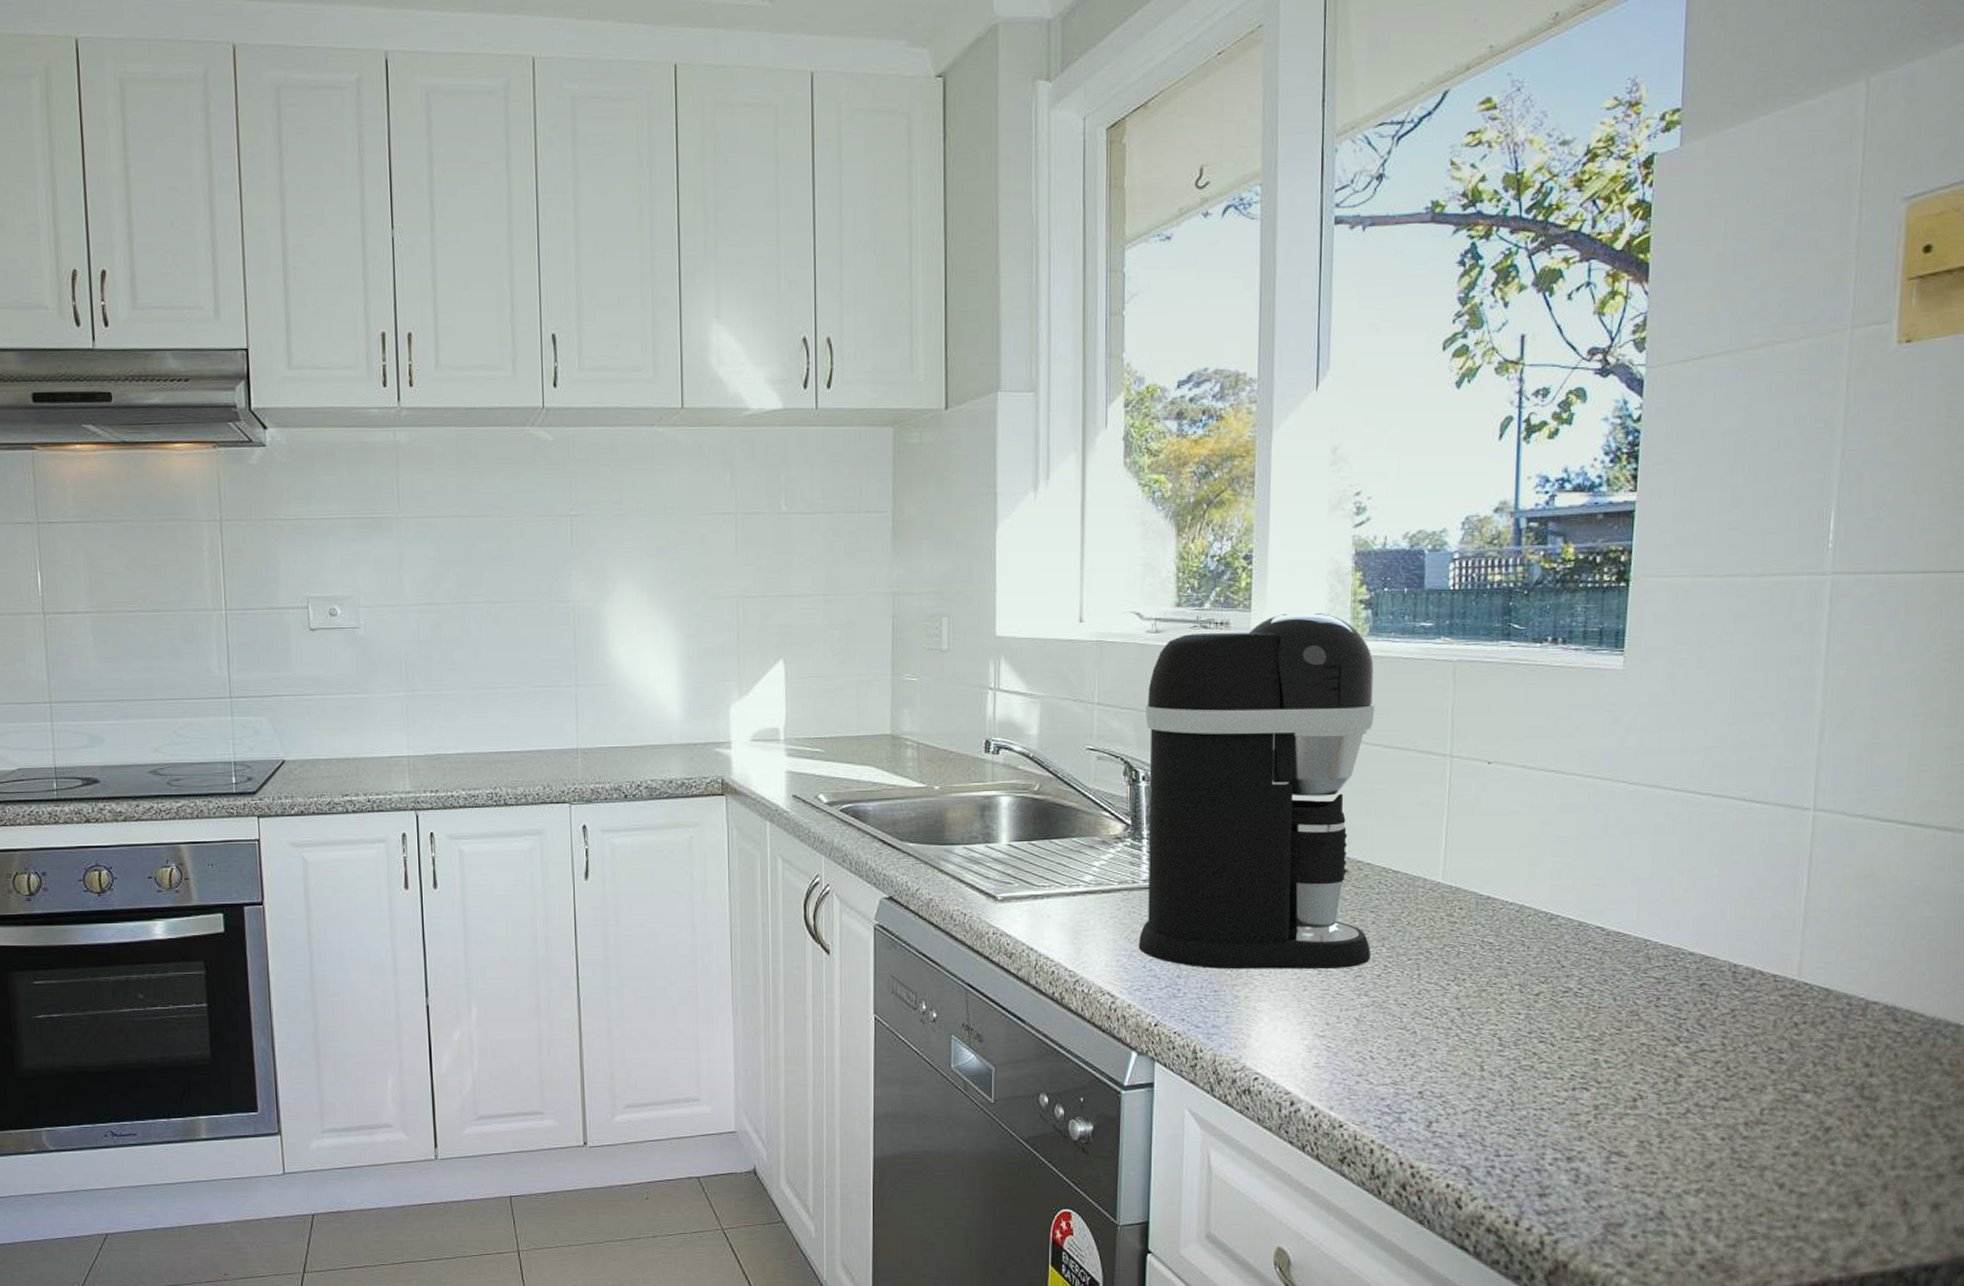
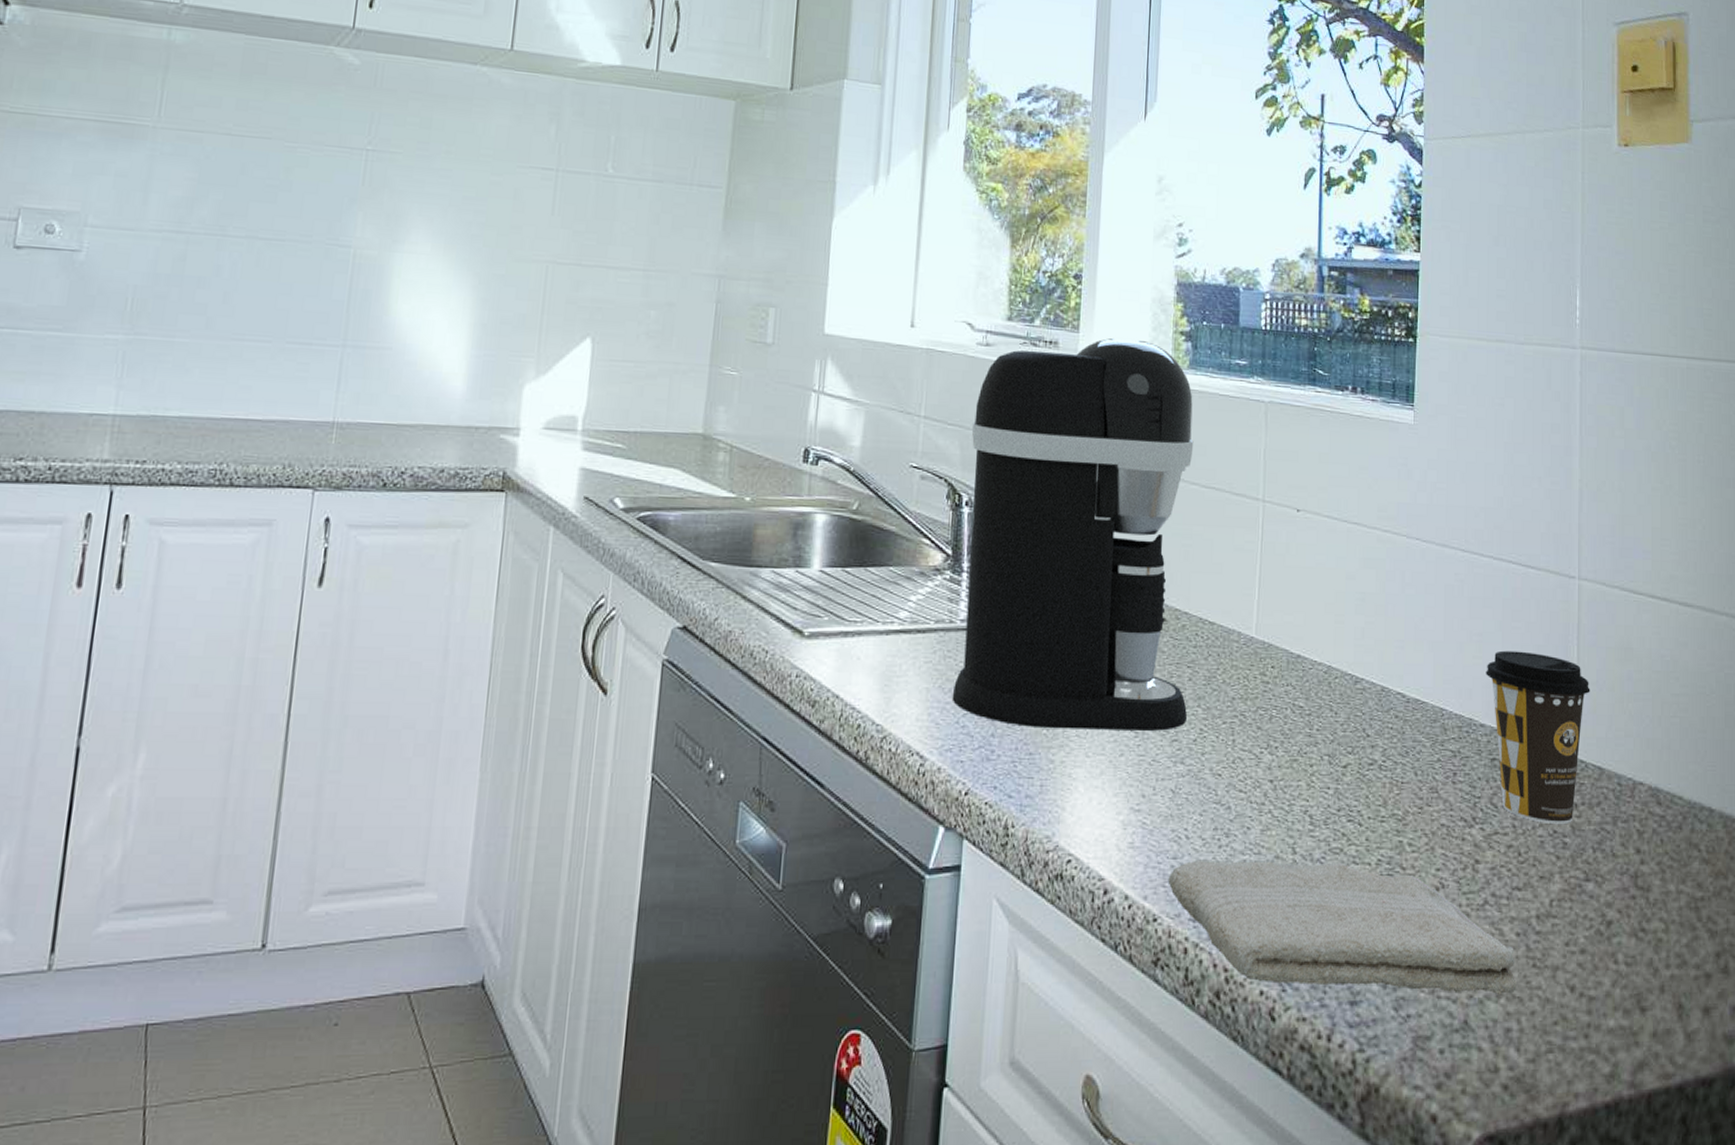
washcloth: none [1353,1076,1719,1191] -> present [1168,859,1516,996]
coffee cup: none [1698,883,1821,1042] -> present [1486,650,1590,825]

